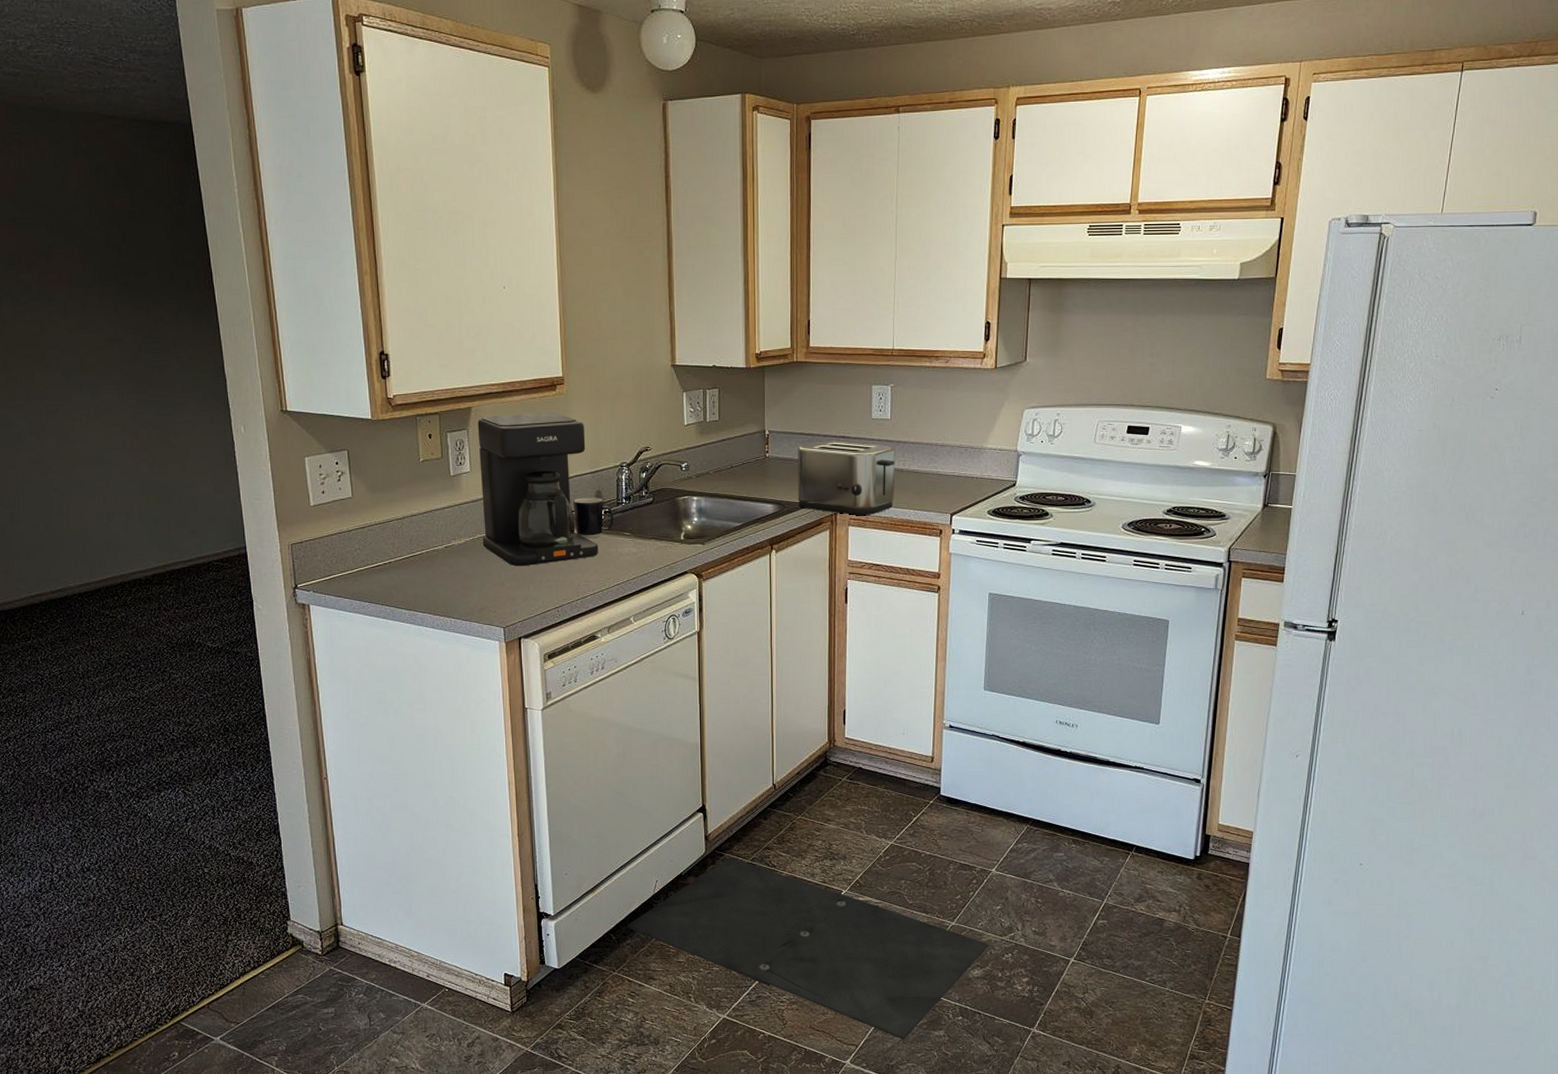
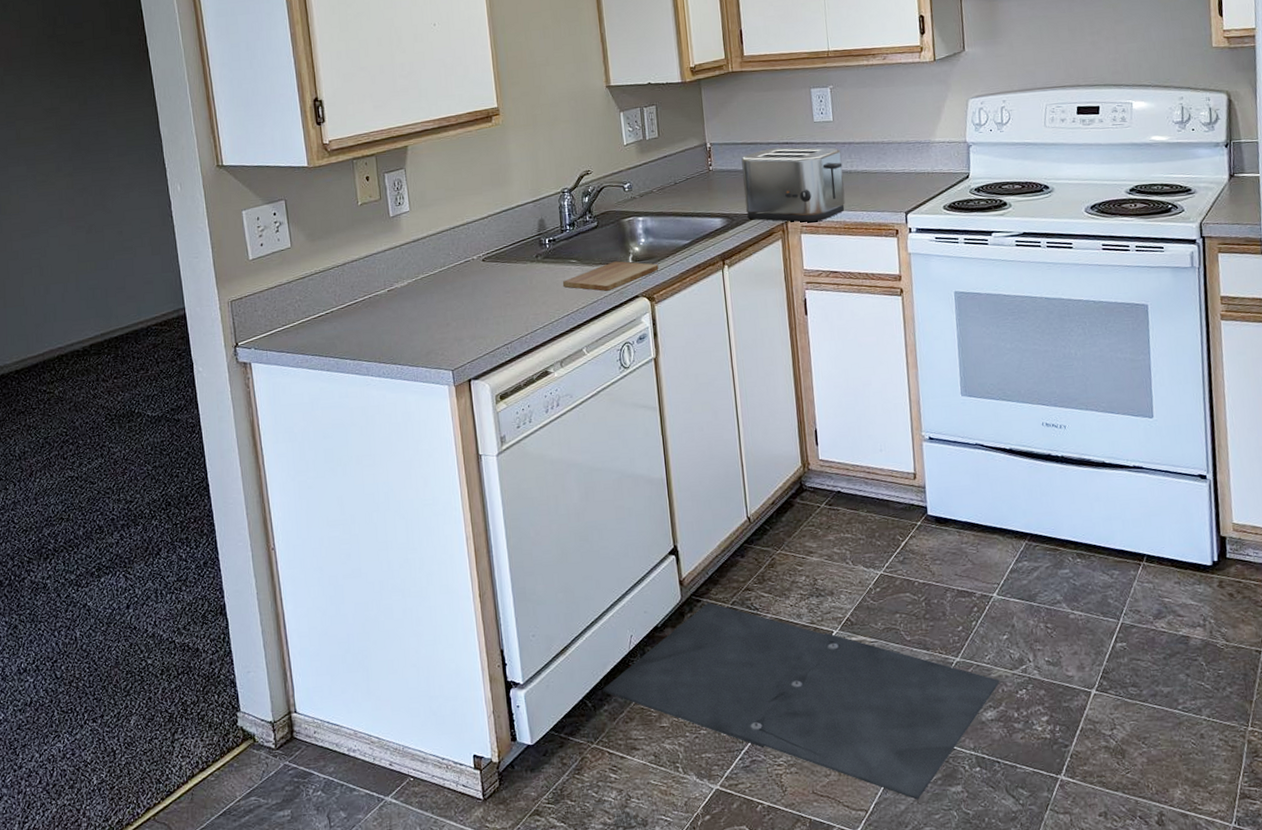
coffee maker: present [477,413,599,567] -> none [414,144,546,305]
mug: present [572,497,614,538] -> none [515,226,559,270]
cutting board: none [615,537,709,565] -> present [562,261,659,291]

